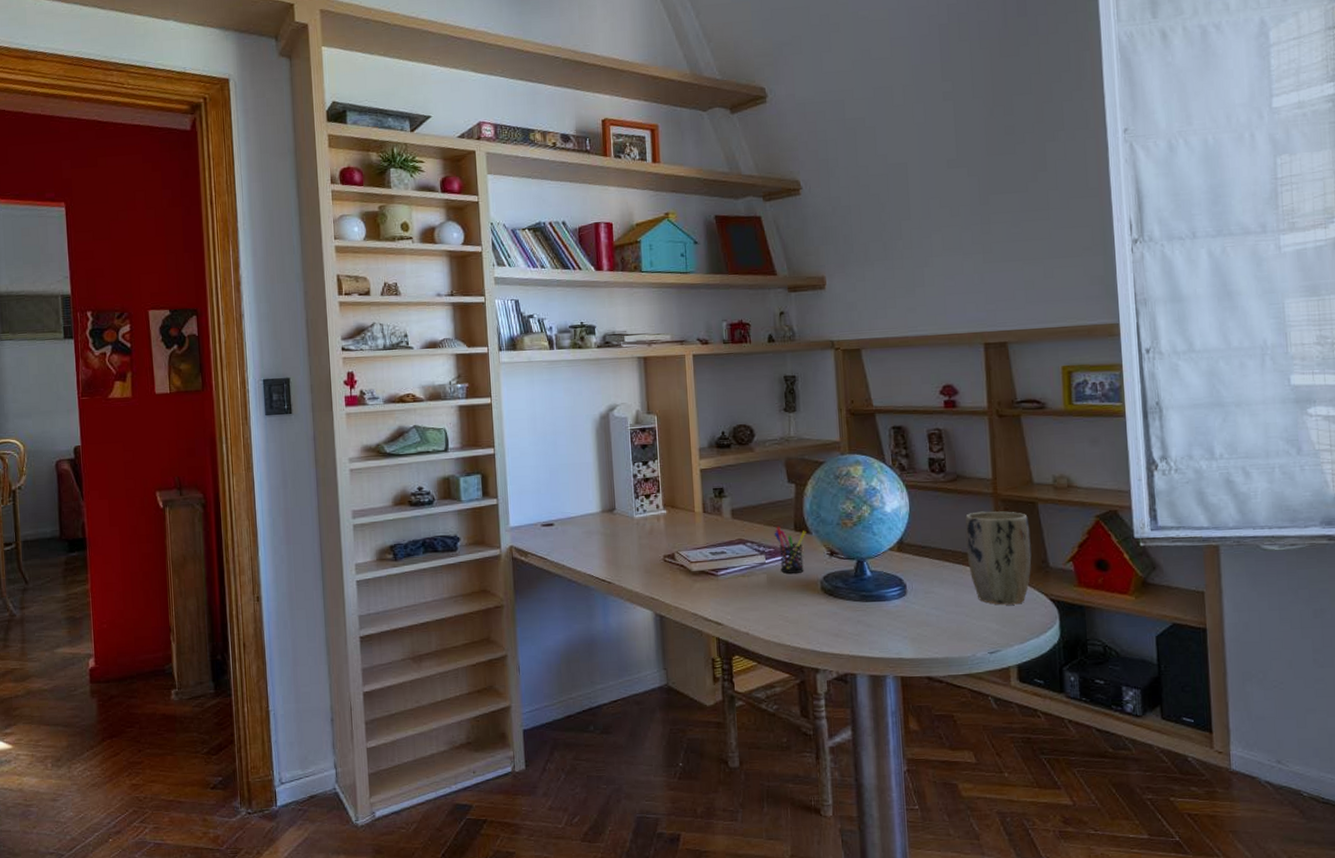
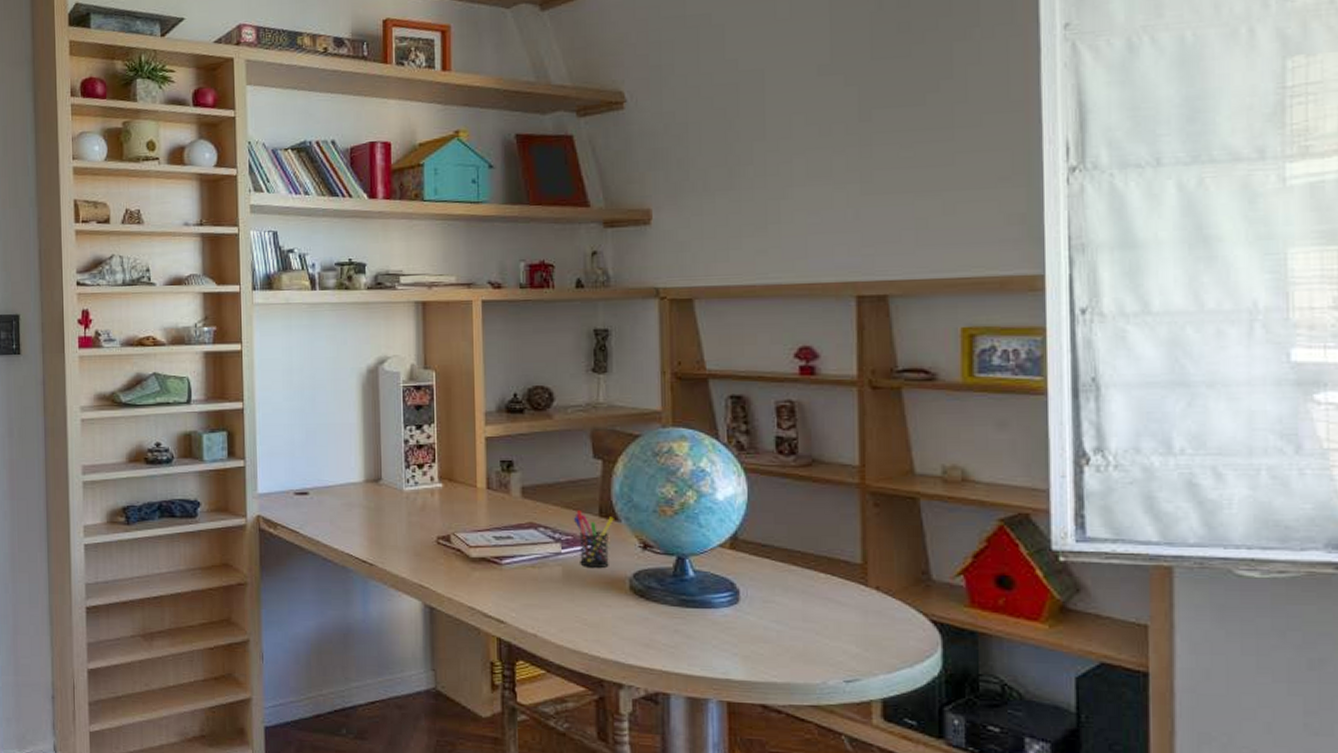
plant pot: present [965,511,1032,605] -> none [820,505,908,624]

